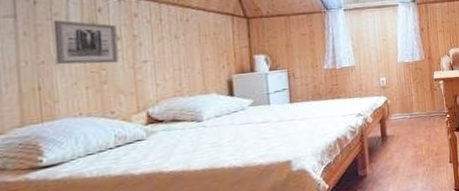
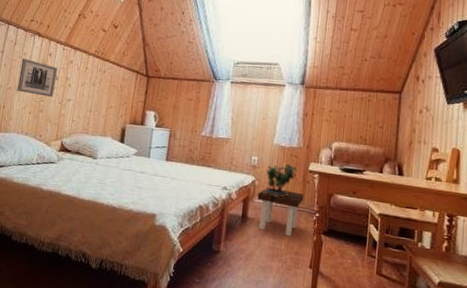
side table: none [392,101,434,144] -> present [257,187,304,236]
potted plant: none [395,77,424,110] -> present [261,163,297,197]

